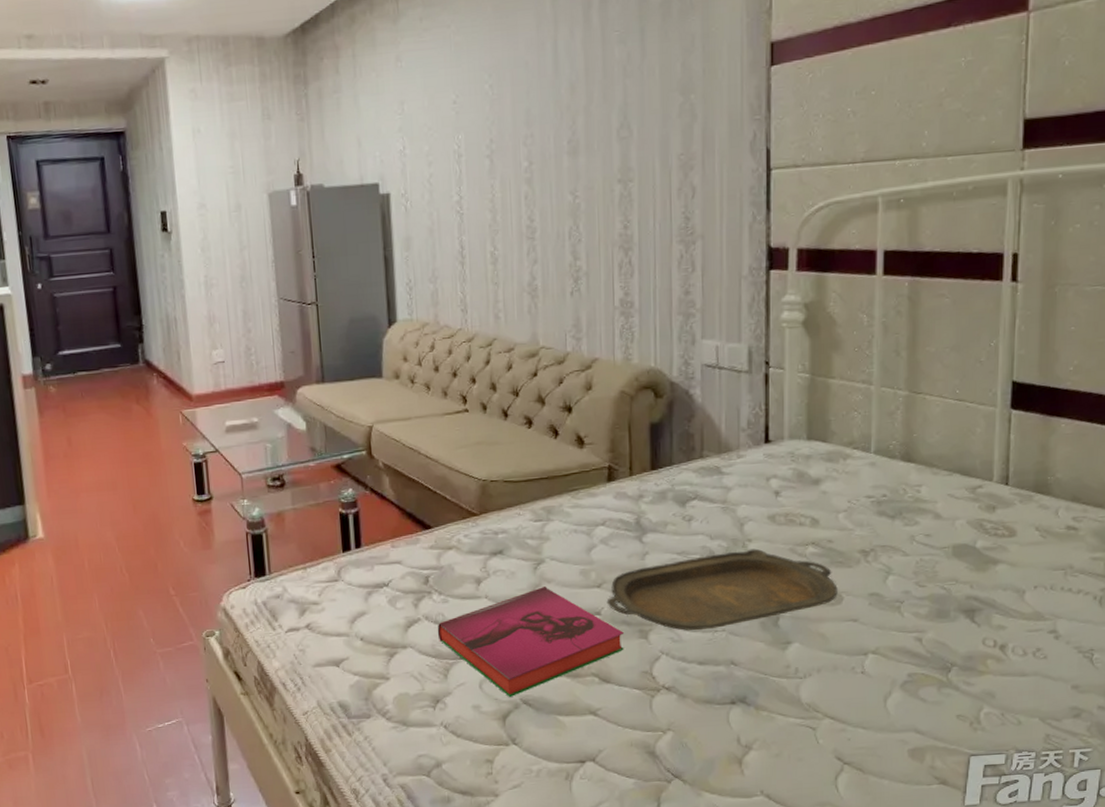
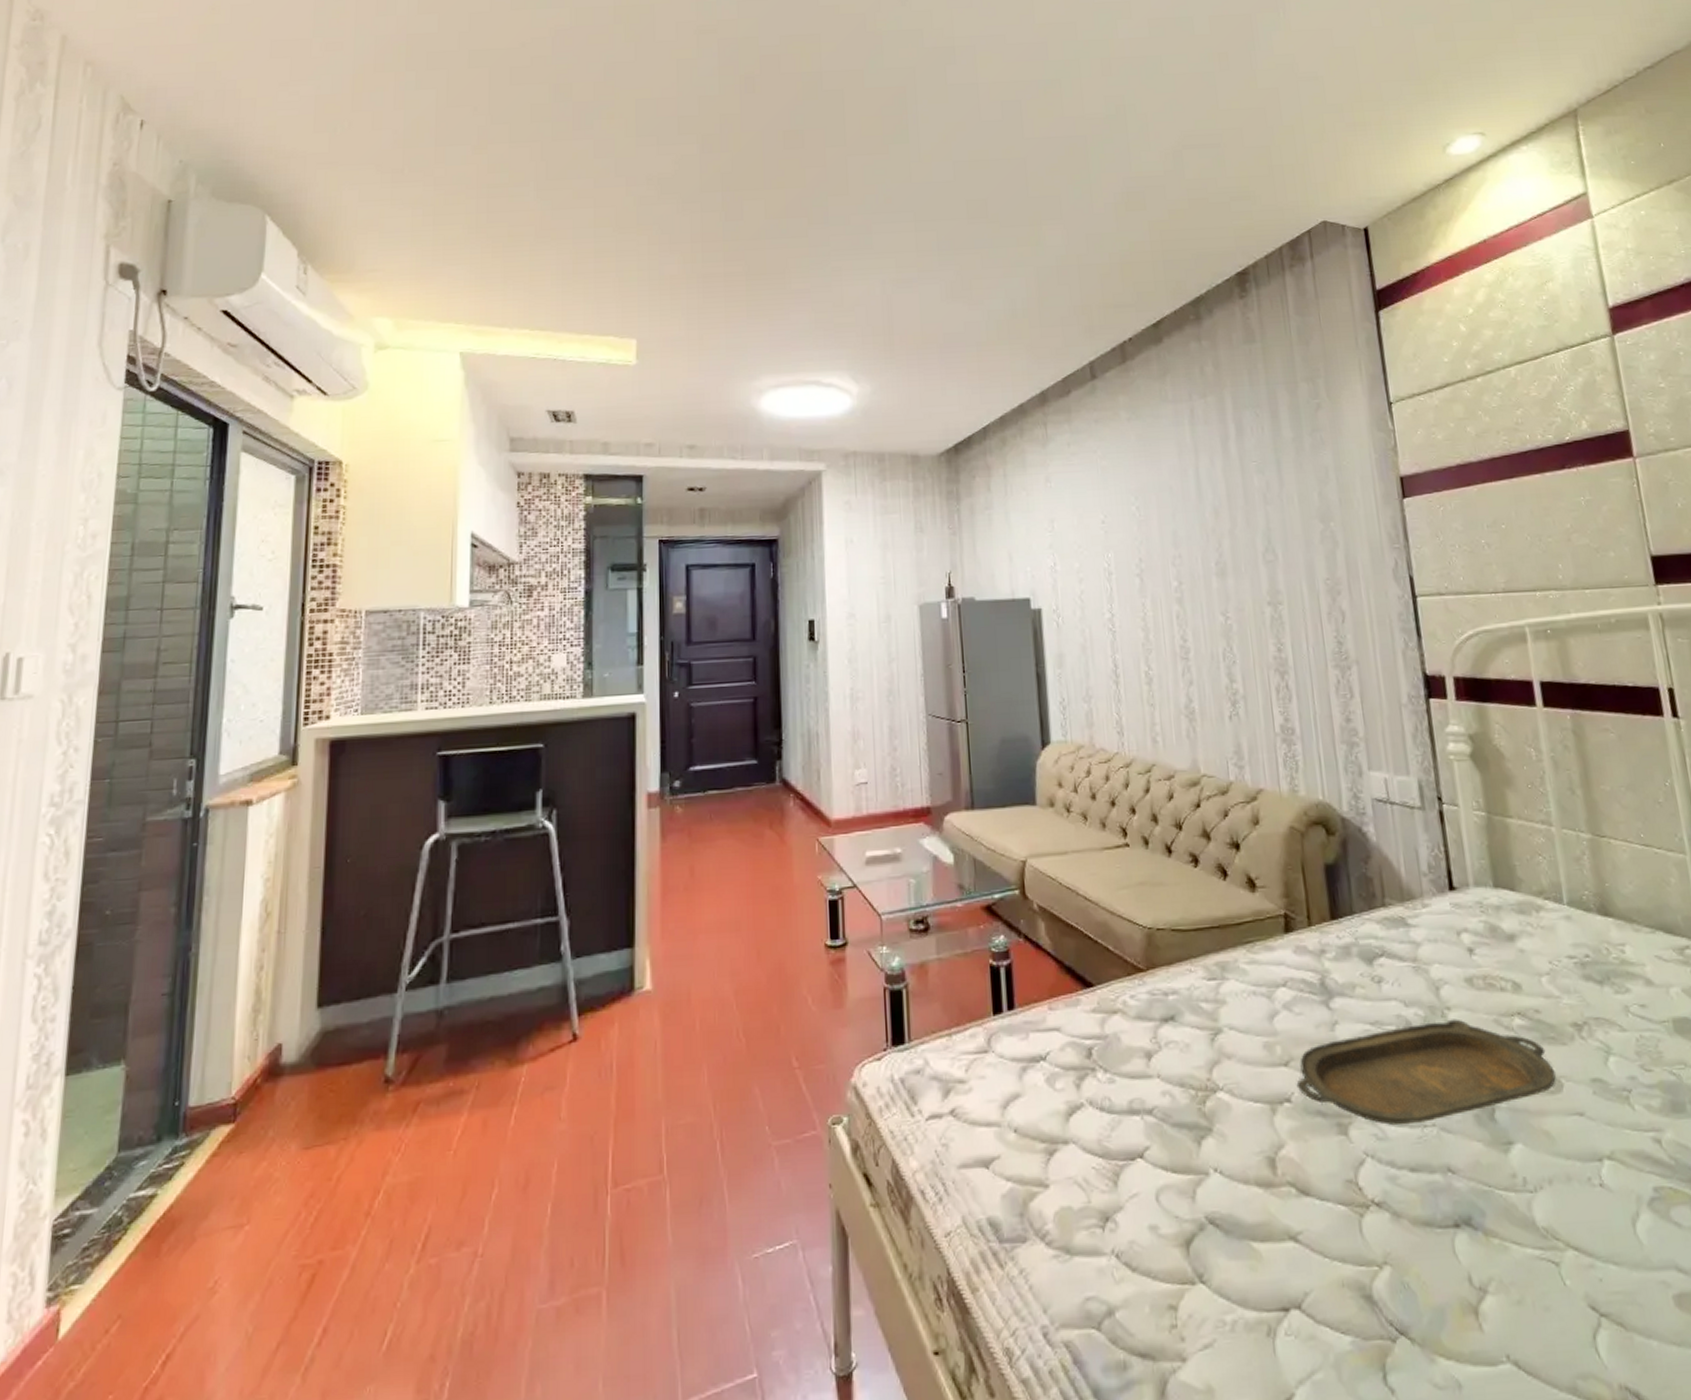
hardback book: present [437,586,624,697] -> none [1103,1064,1322,1214]

